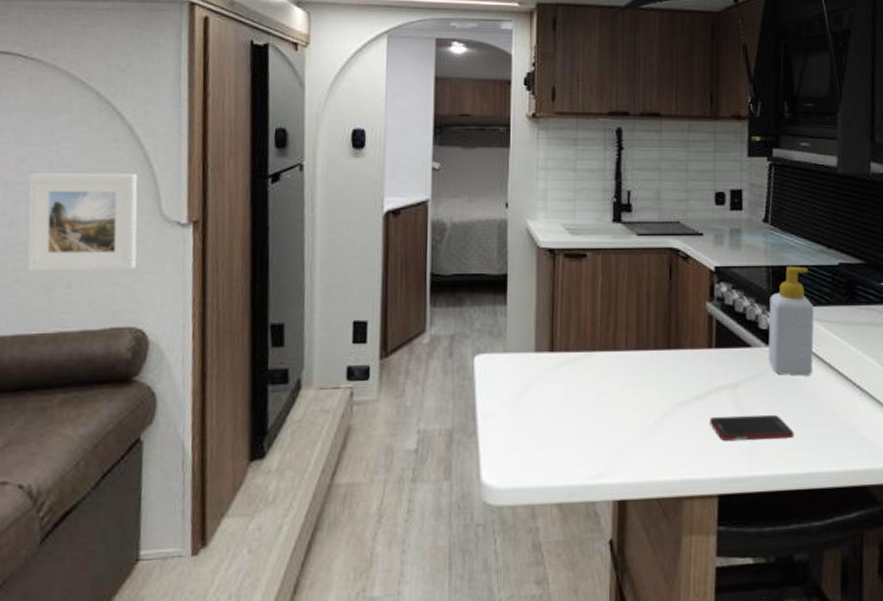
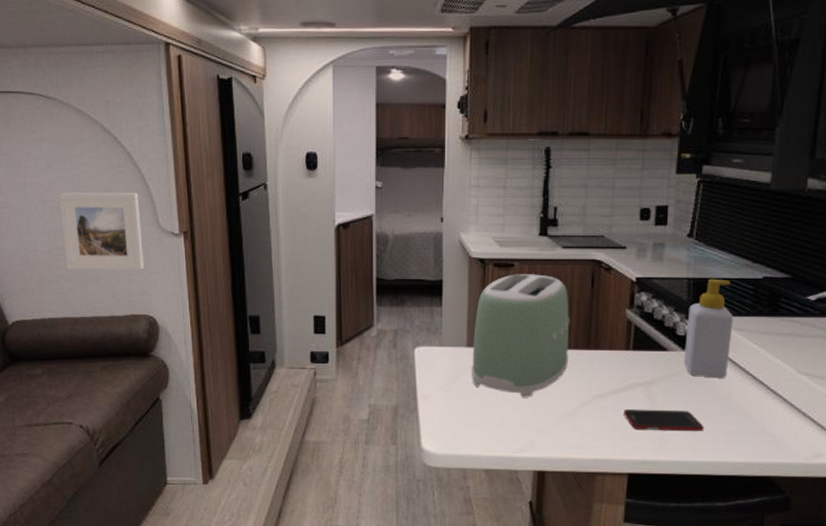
toaster: none [541,265,648,410] -> present [472,274,570,398]

